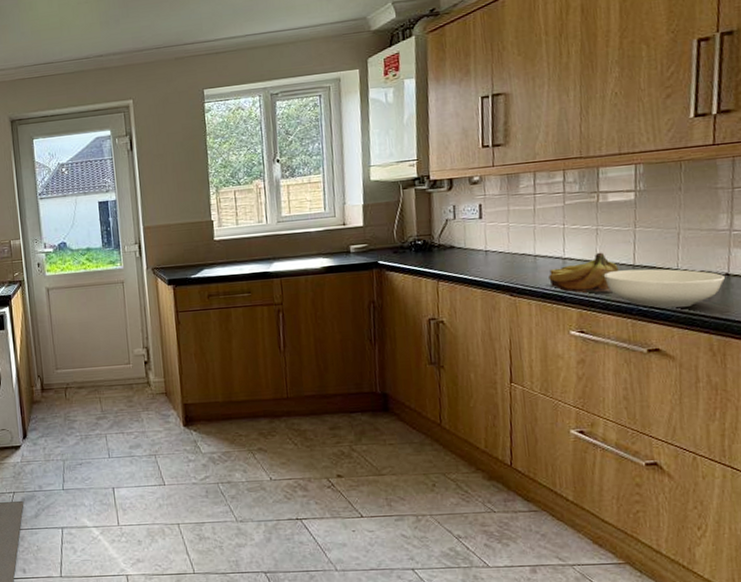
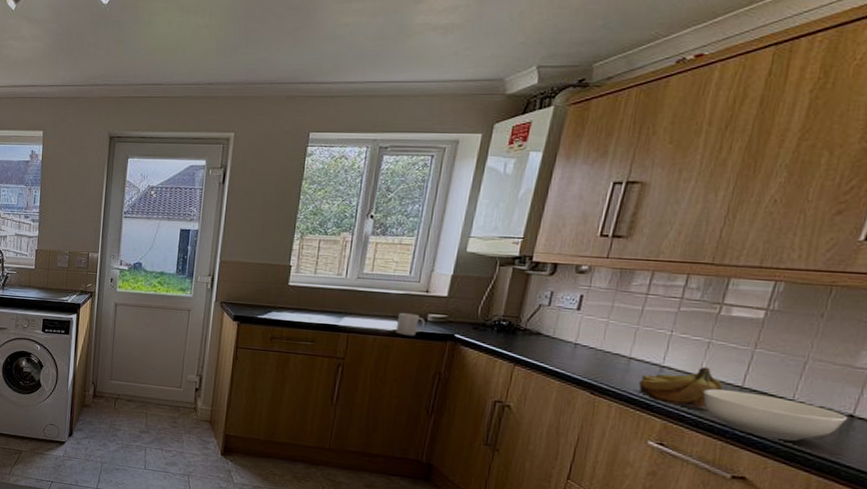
mug: none [322,248,350,271] -> present [395,313,426,336]

